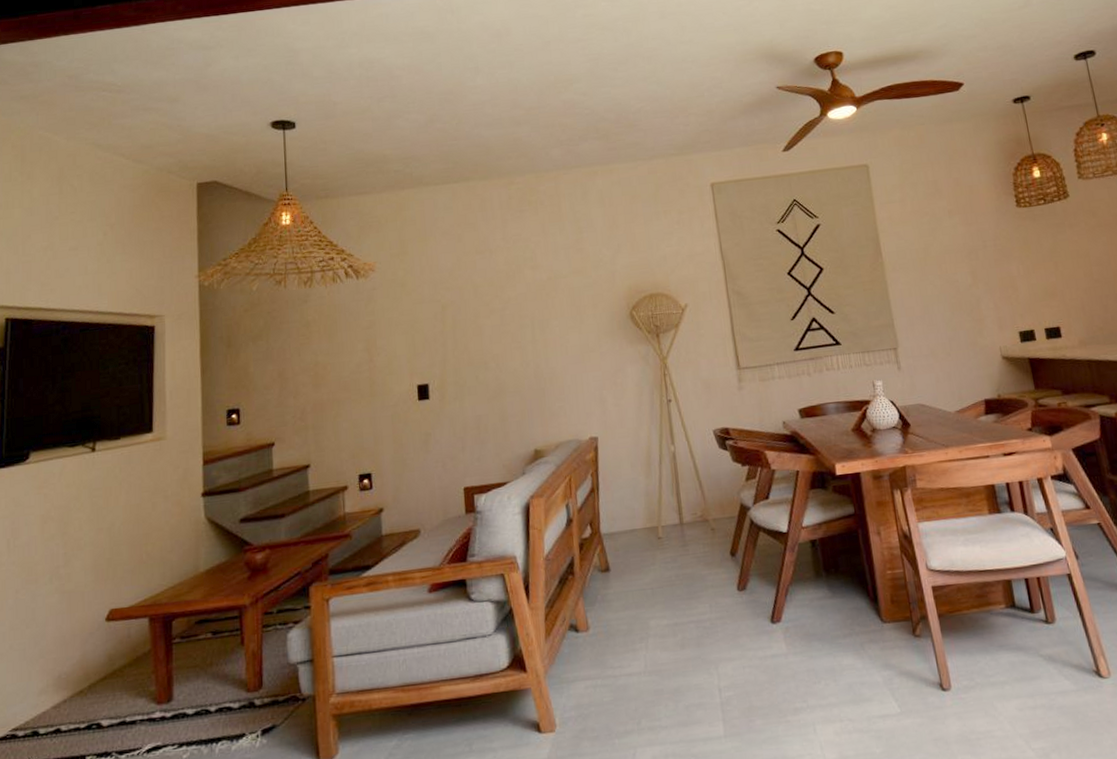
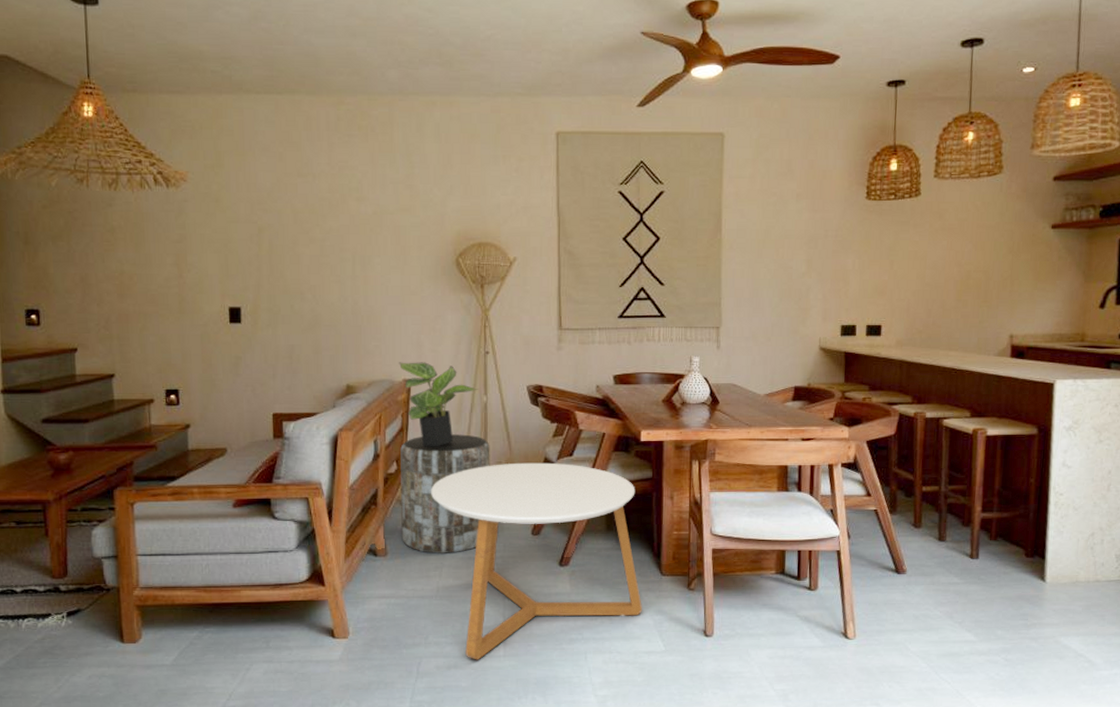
potted plant: none [583,417,665,505] -> present [398,362,478,446]
side table: none [593,488,686,623] -> present [400,434,490,554]
coffee table: none [628,508,868,745] -> present [431,462,642,660]

